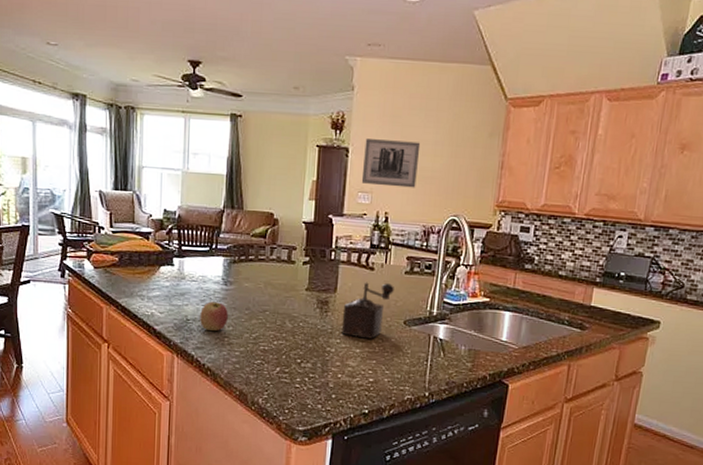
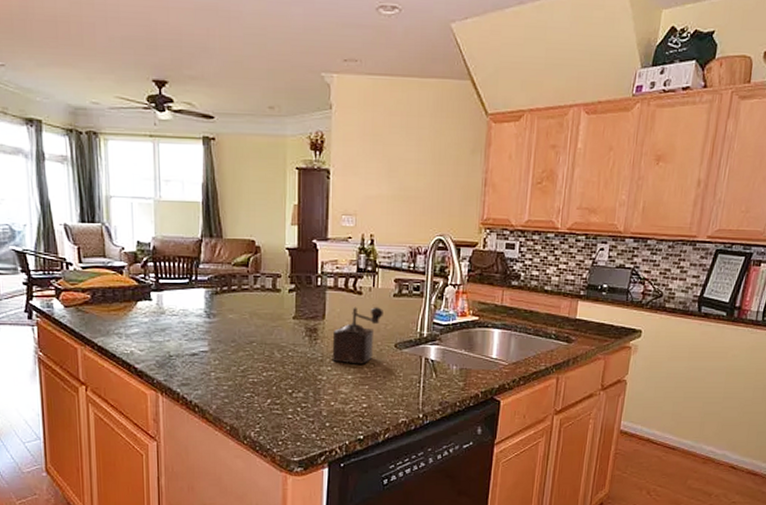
apple: present [200,301,228,332] -> none [183,336,213,367]
wall art: present [361,139,421,188] -> none [344,159,403,209]

